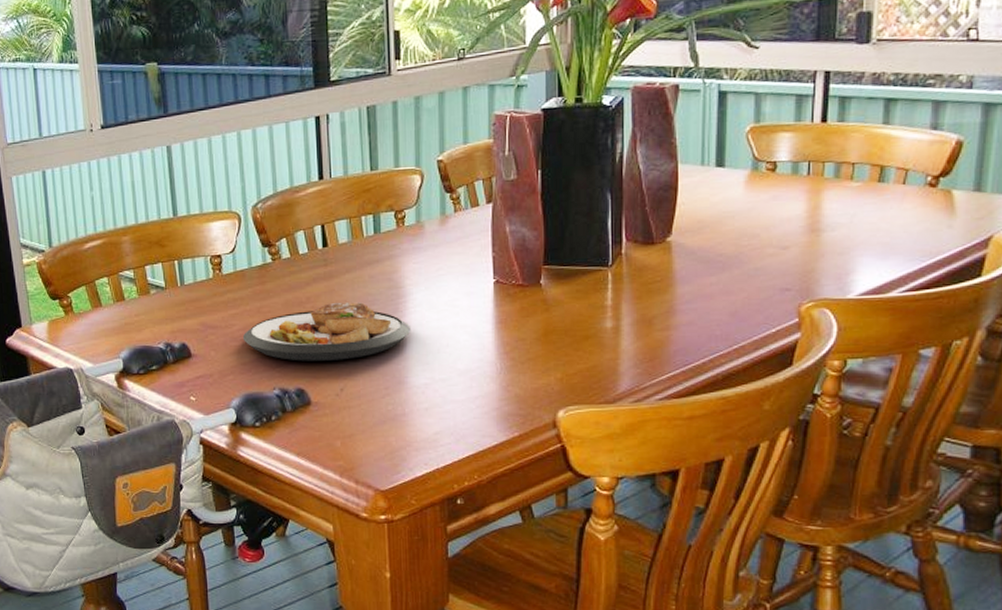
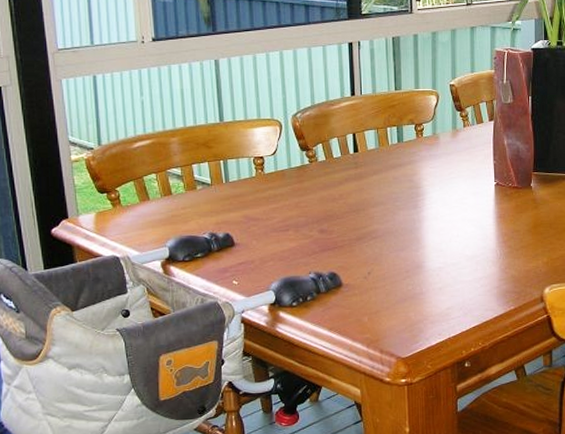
plate: present [242,302,412,361] -> none [282,199,428,249]

